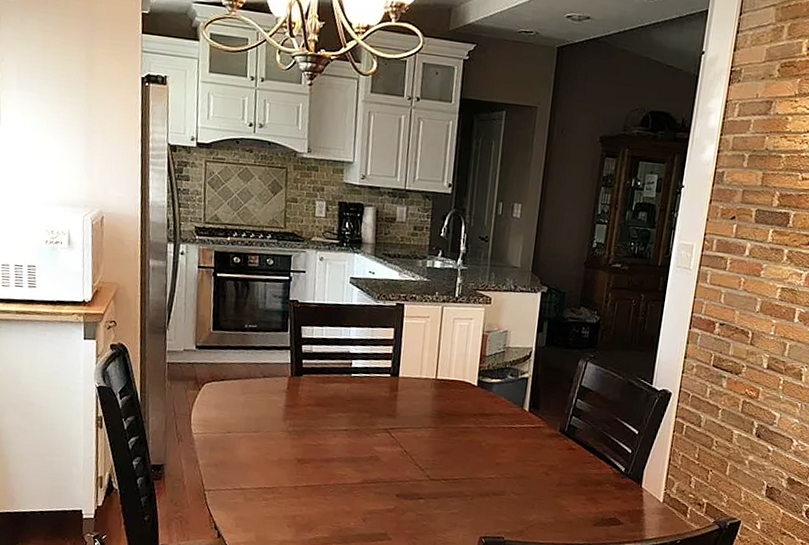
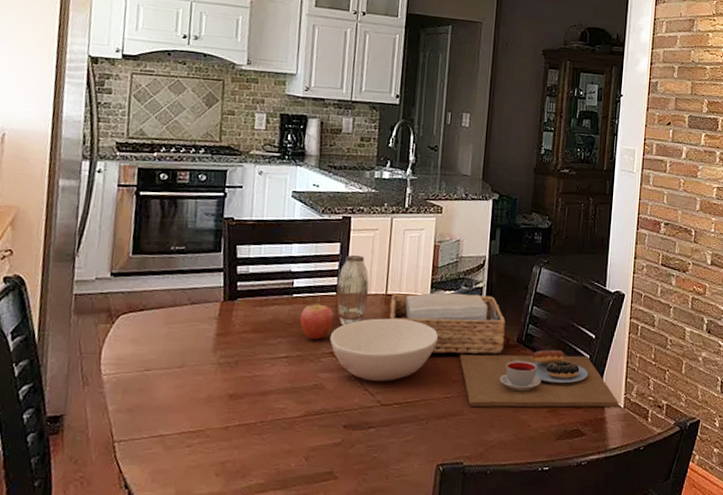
fruit: none [357,378,388,417] -> present [299,297,334,340]
bowl: none [384,400,485,459] -> present [329,318,439,381]
vase: none [390,340,421,406] -> present [336,254,369,326]
napkin holder: none [438,379,549,443] -> present [388,292,506,355]
place setting: none [503,439,658,501] -> present [459,350,618,408]

